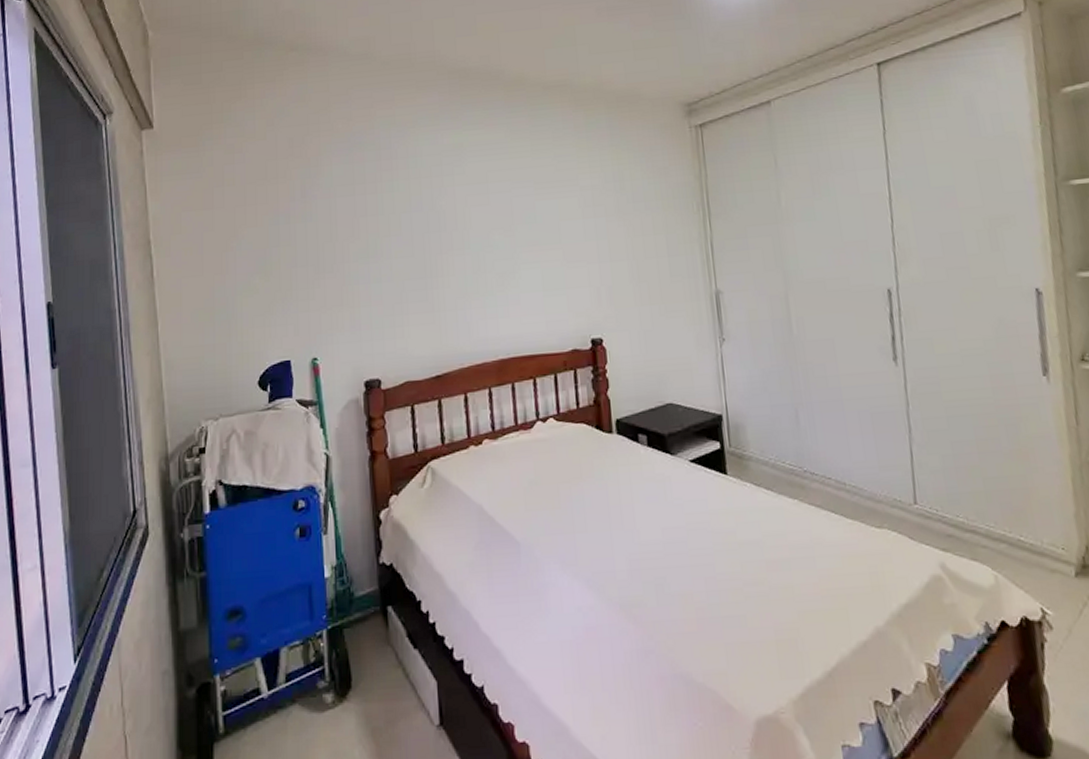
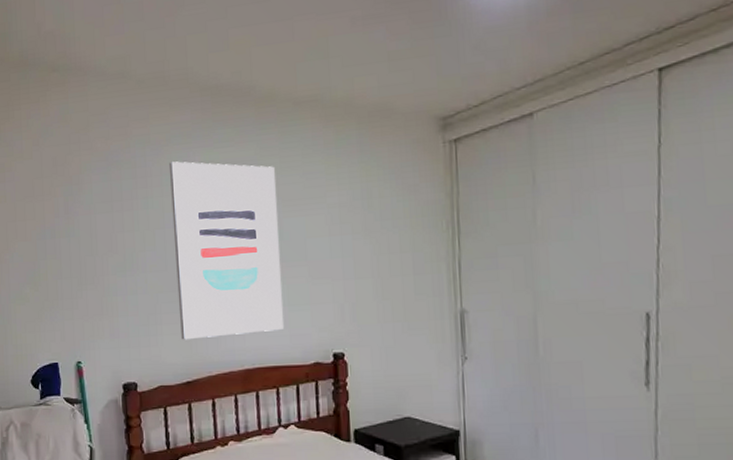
wall art: none [415,143,539,331] -> present [168,161,283,340]

